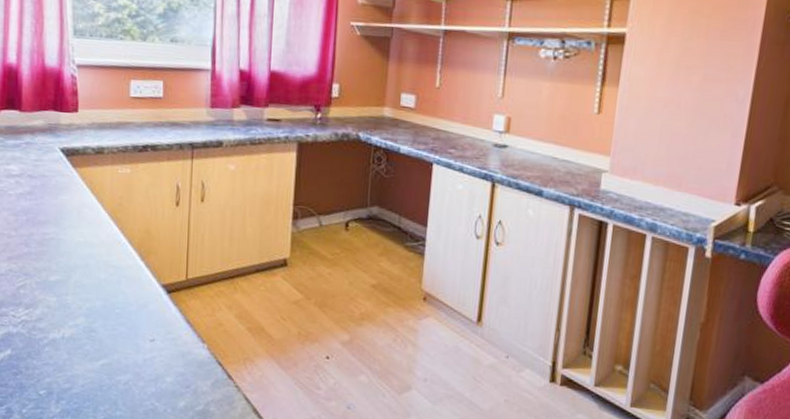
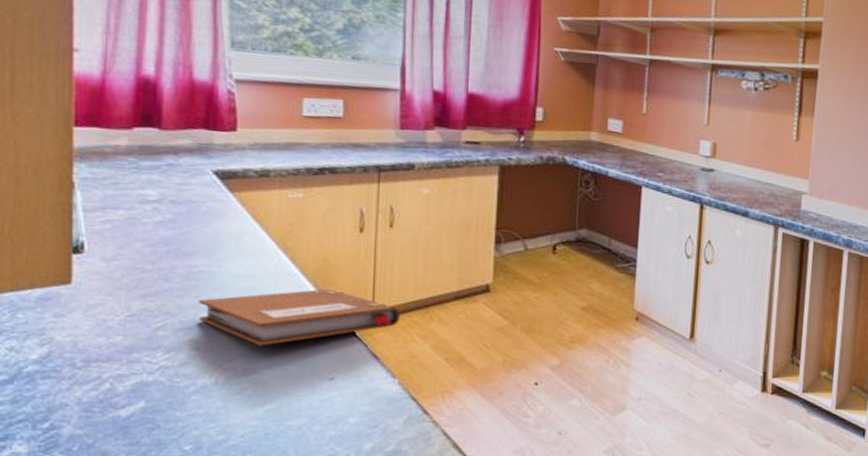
notebook: none [49,257,209,307] -> present [198,288,400,346]

